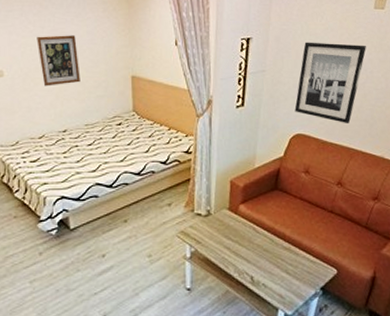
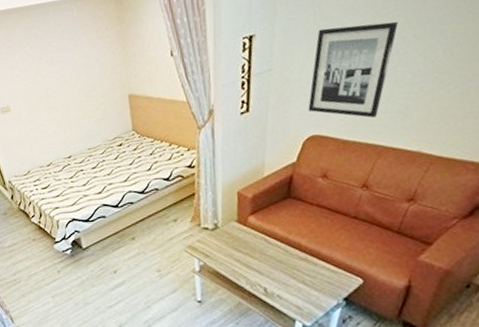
wall art: present [36,35,80,86] -> none [36,61,80,116]

